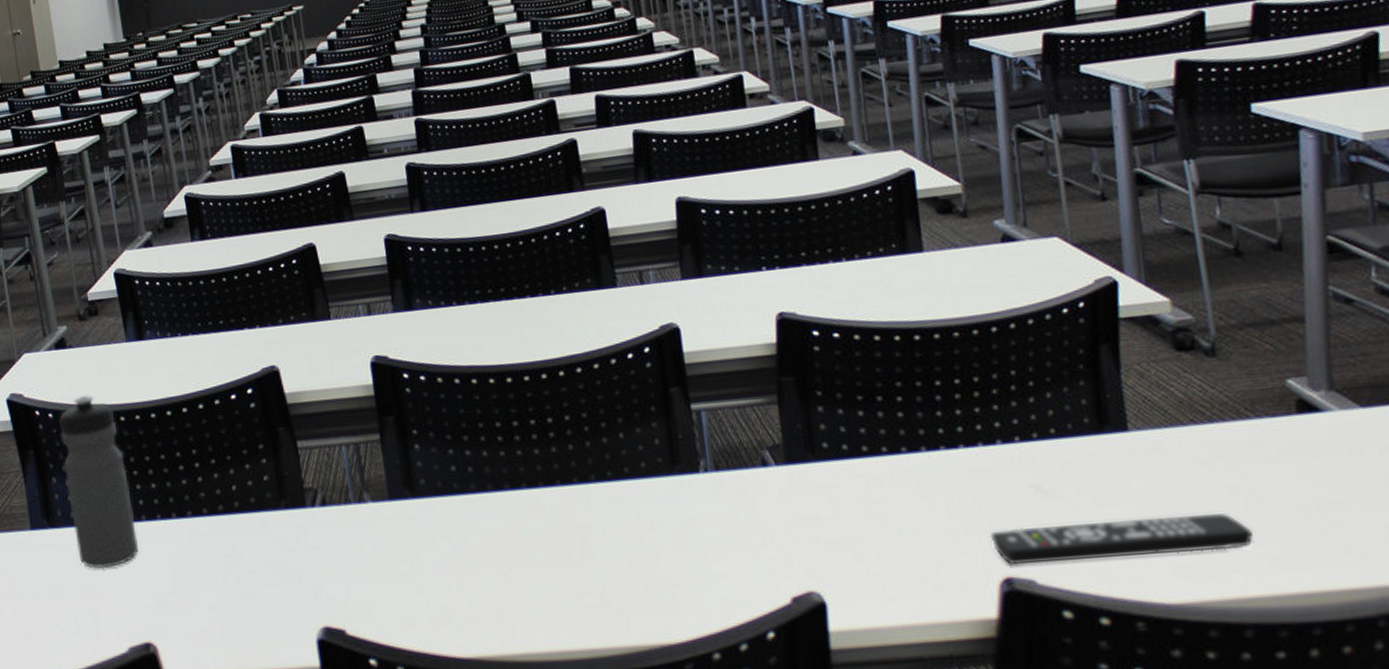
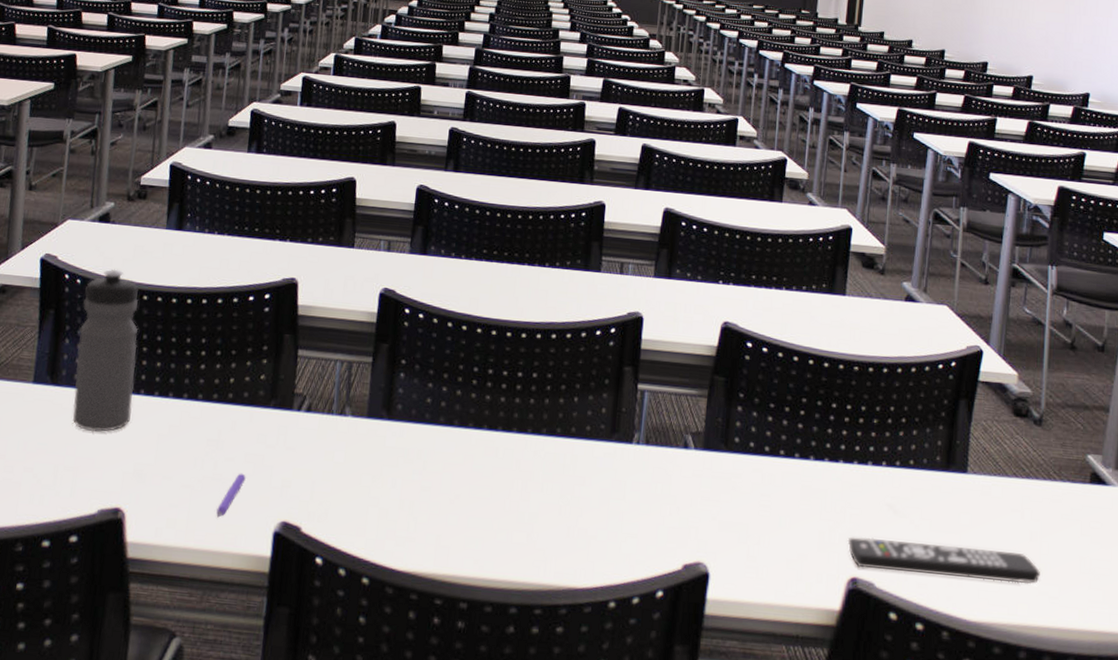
pen: none [251,583,274,635] -> present [216,473,246,518]

